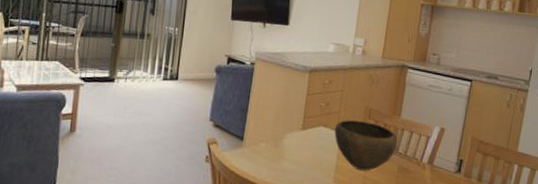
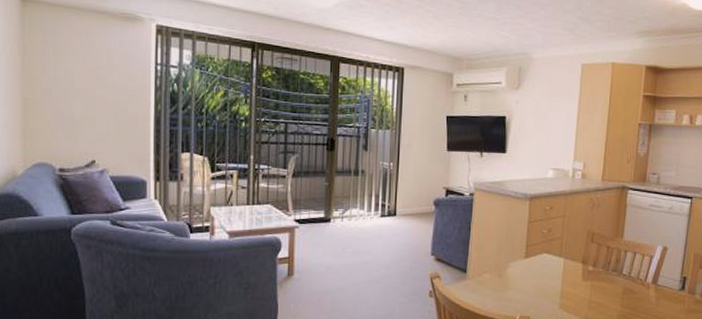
bowl: present [334,119,398,171] -> none [558,244,622,295]

